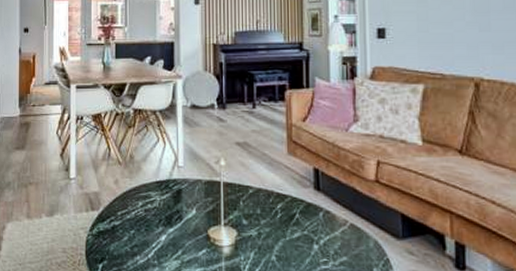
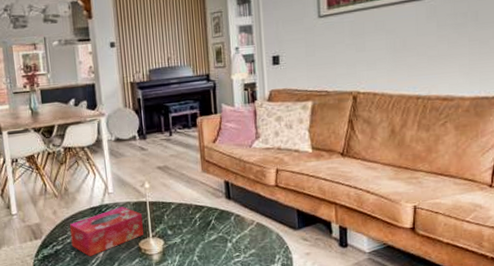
tissue box: none [131,184,214,239] -> present [69,207,144,256]

